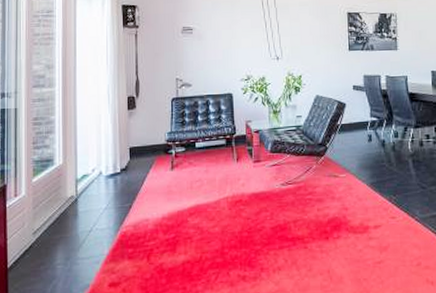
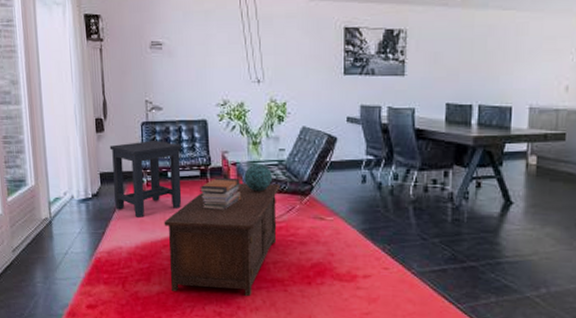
side table: none [140,114,208,189] -> present [109,141,182,219]
cabinet: none [190,147,298,260] -> present [164,183,280,297]
book stack: none [225,144,264,175] -> present [200,177,242,210]
decorative sphere: none [266,130,291,156] -> present [244,164,272,192]

